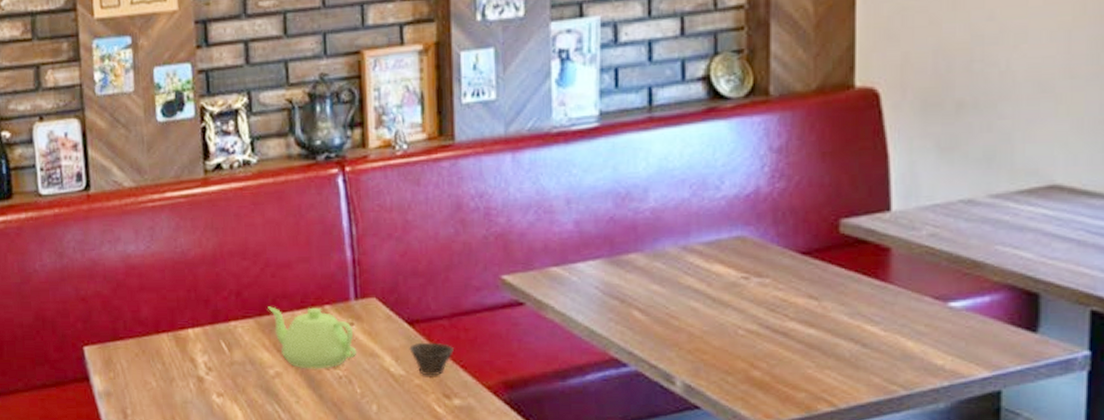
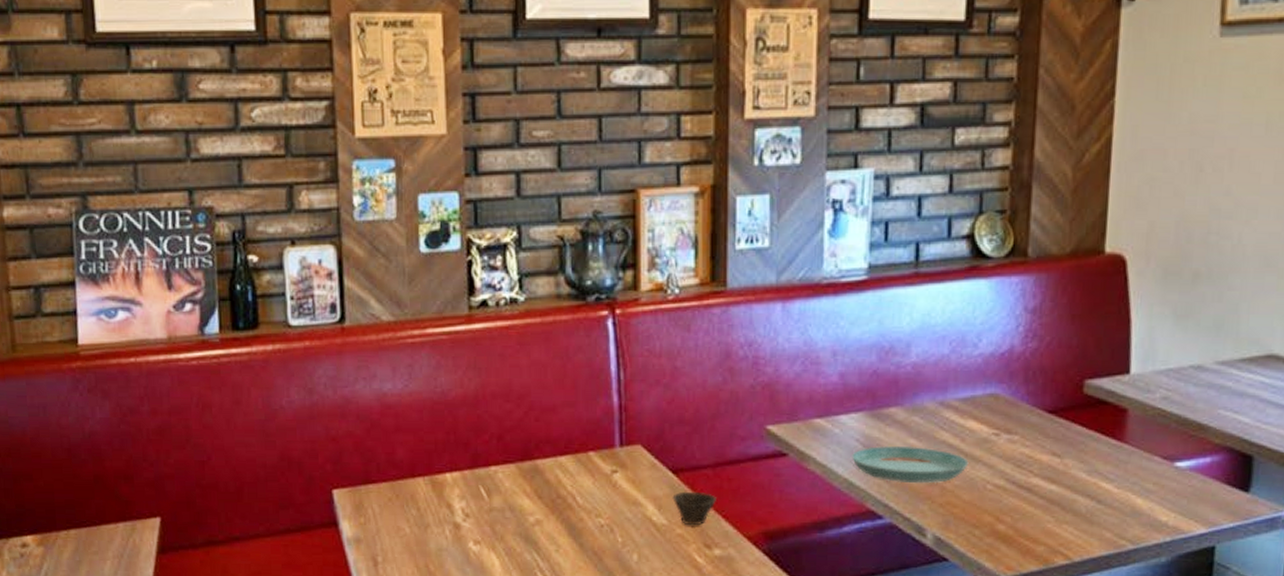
teapot: present [268,306,357,369] -> none [530,451,620,517]
saucer: none [591,292,717,330] -> present [852,445,969,484]

